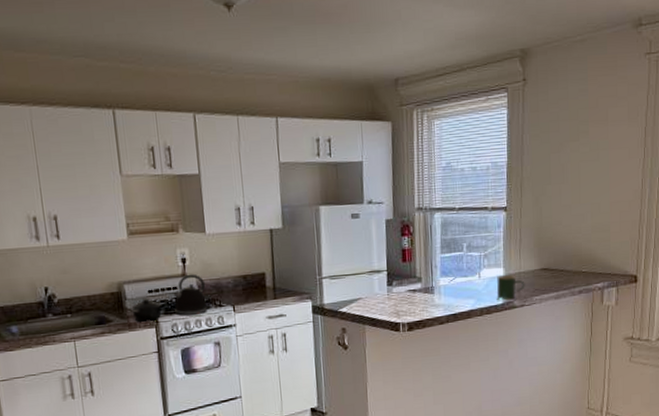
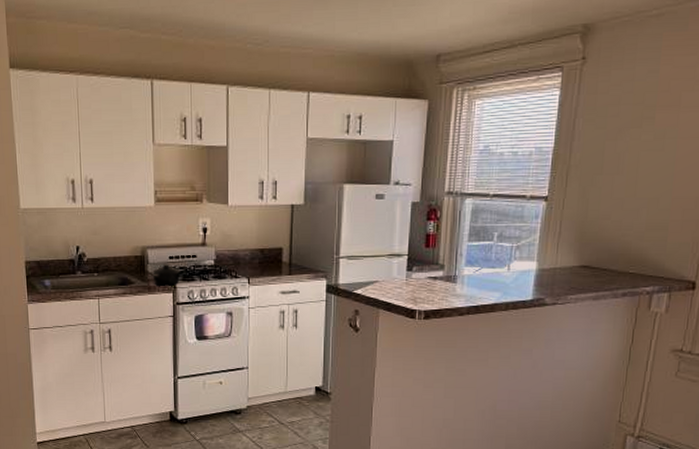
kettle: present [173,274,208,317] -> none [192,244,224,285]
mug: present [496,274,525,300] -> none [526,269,560,297]

